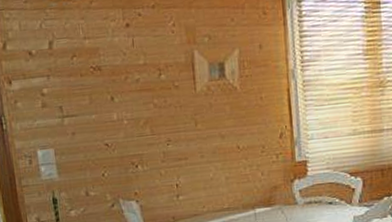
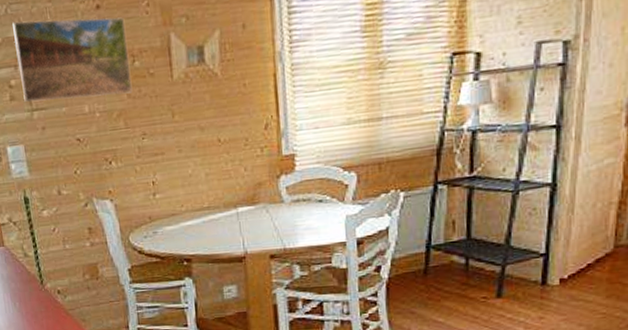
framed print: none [46,34,159,109] -> present [12,17,133,102]

